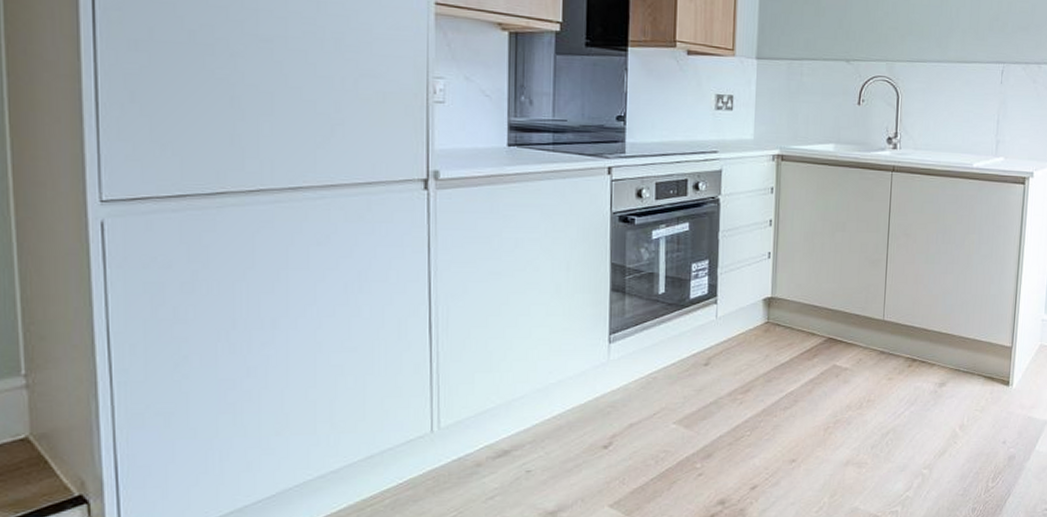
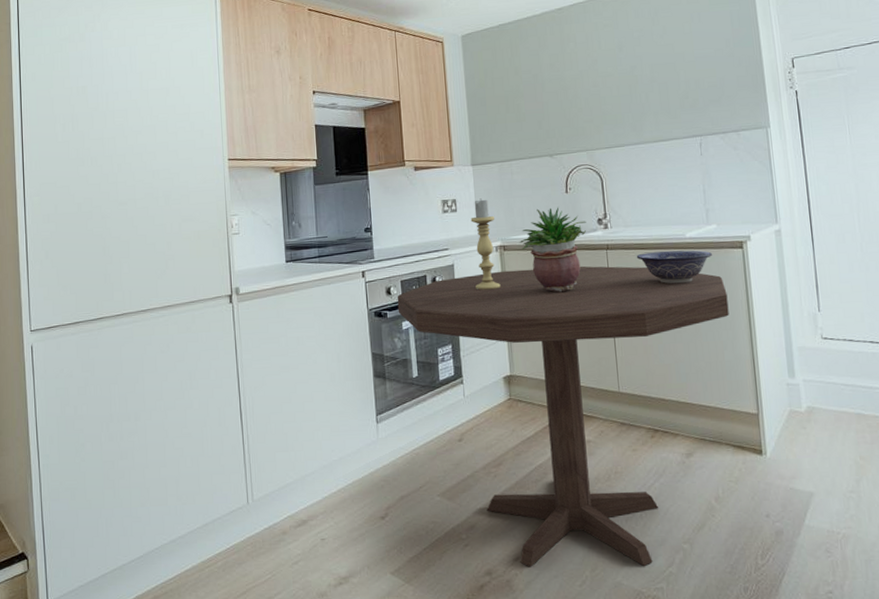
dining table: none [648,183,1003,495] -> present [397,266,729,567]
candle holder: none [744,98,775,203] -> present [470,198,501,290]
potted plant: none [799,118,875,213] -> present [519,207,586,293]
decorative bowl: none [921,178,995,214] -> present [636,250,712,284]

